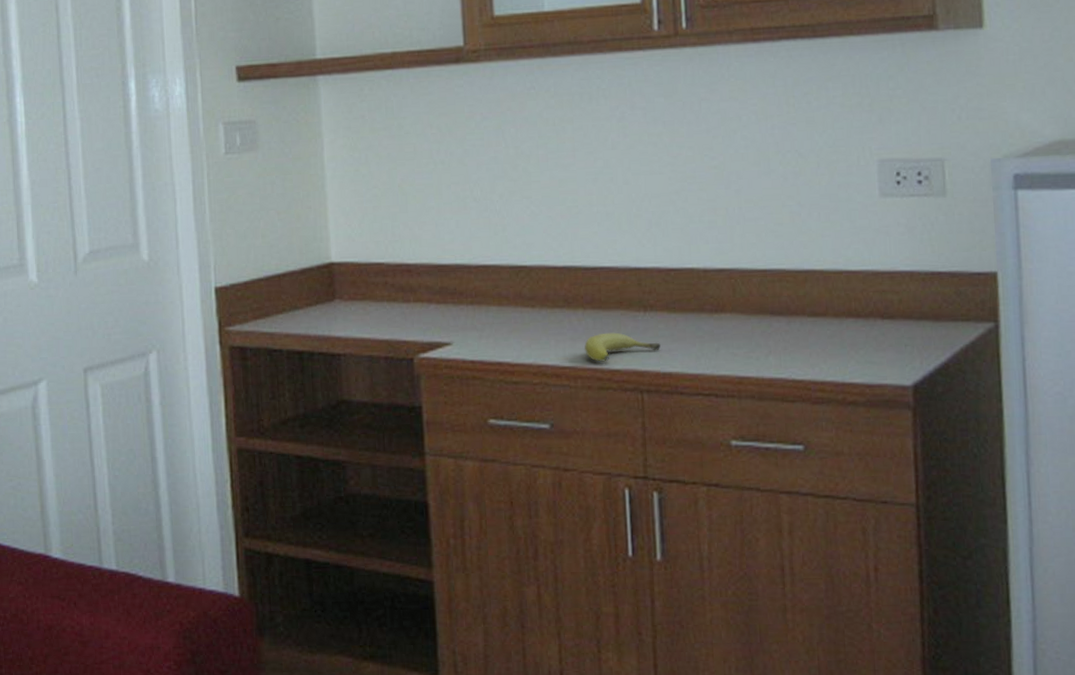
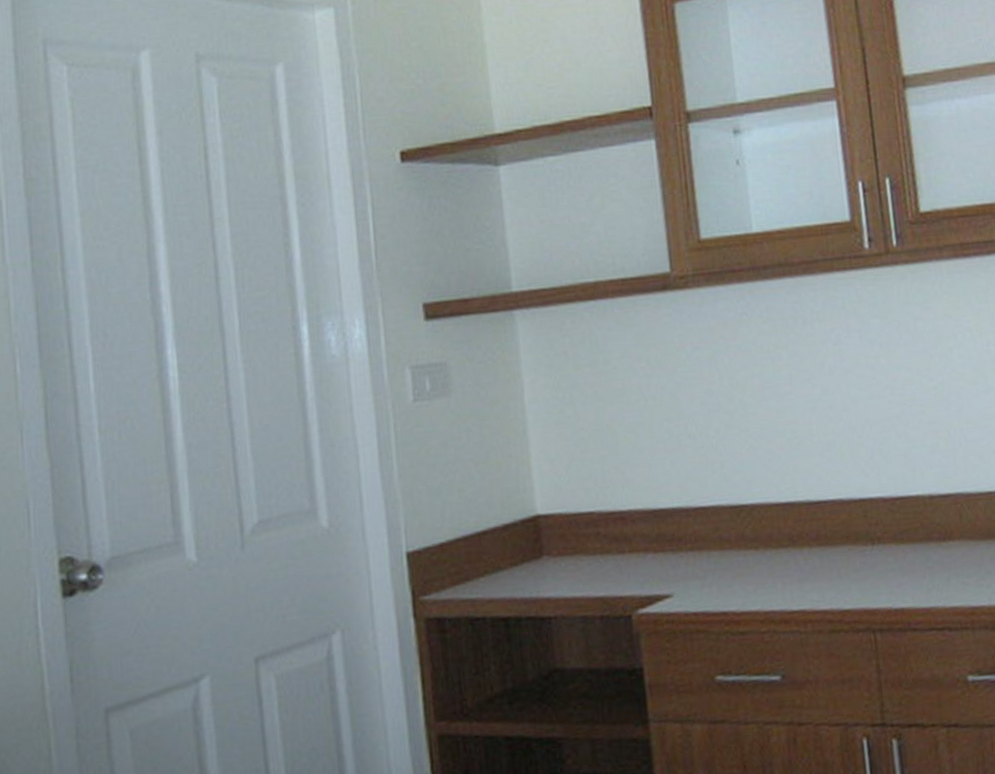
fruit: present [584,332,660,362] -> none [812,569,891,603]

